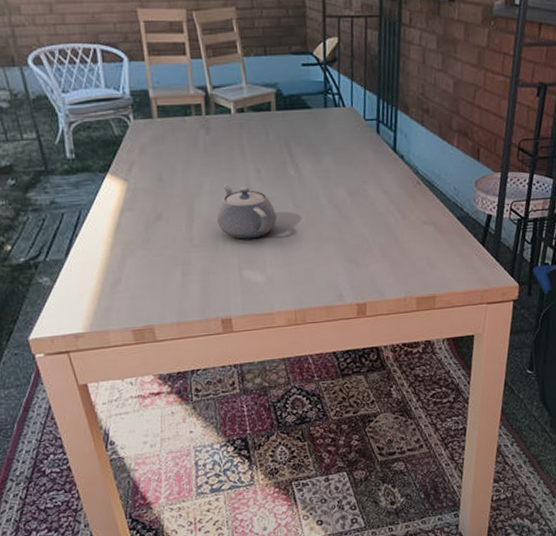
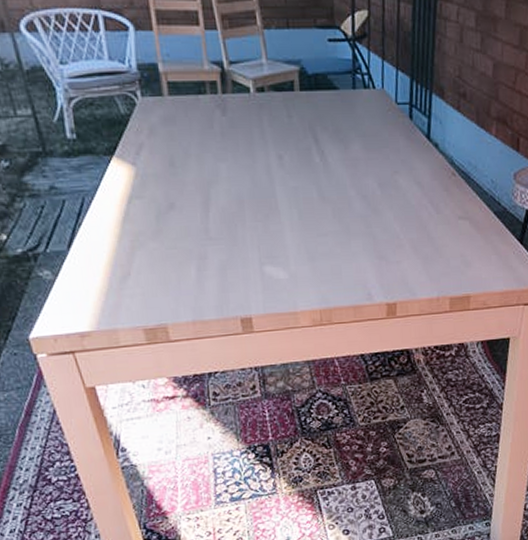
teapot: present [216,184,277,240] -> none [235,171,301,232]

